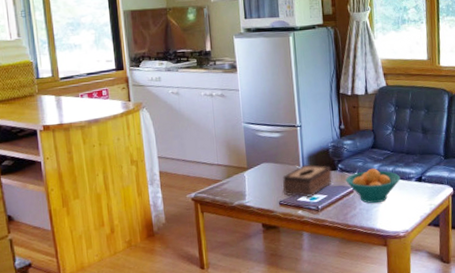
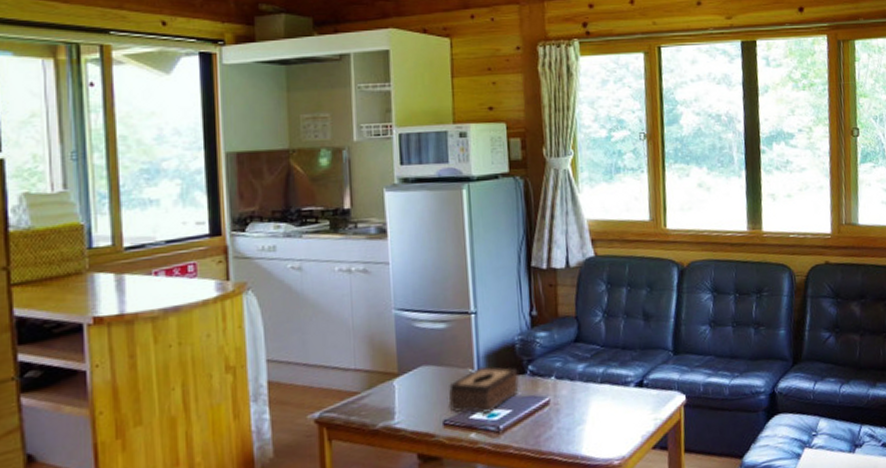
fruit bowl: present [346,168,401,204] -> none [538,369,614,420]

